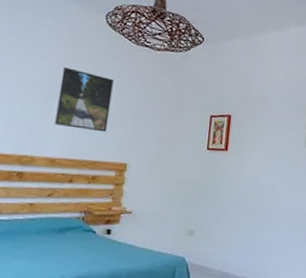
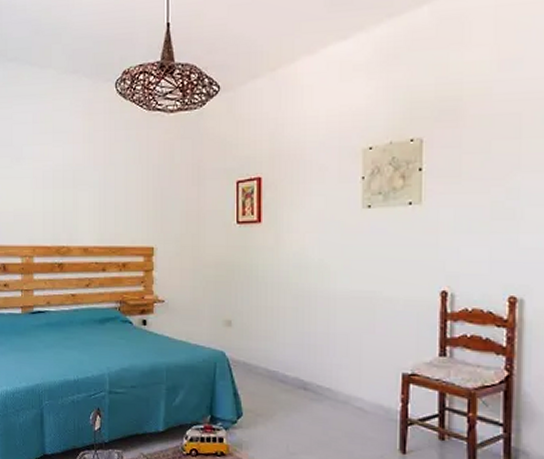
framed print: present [55,67,114,132] -> none [83,149,130,215]

